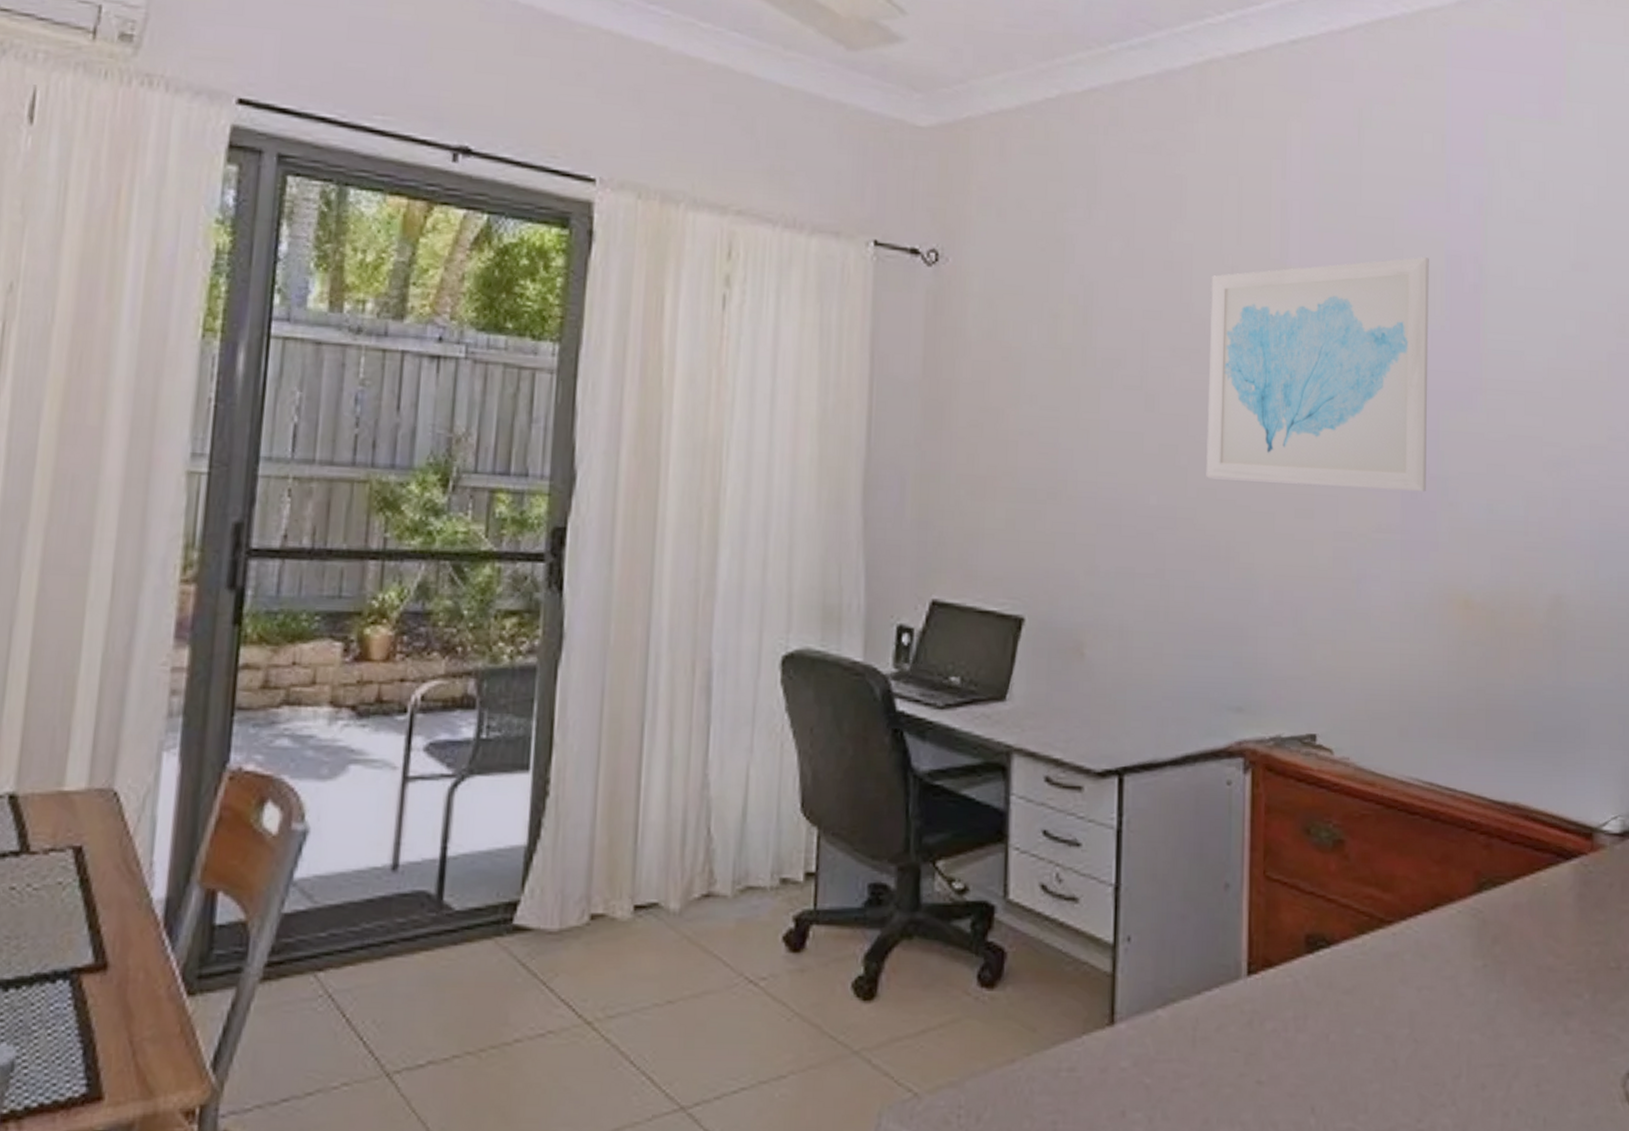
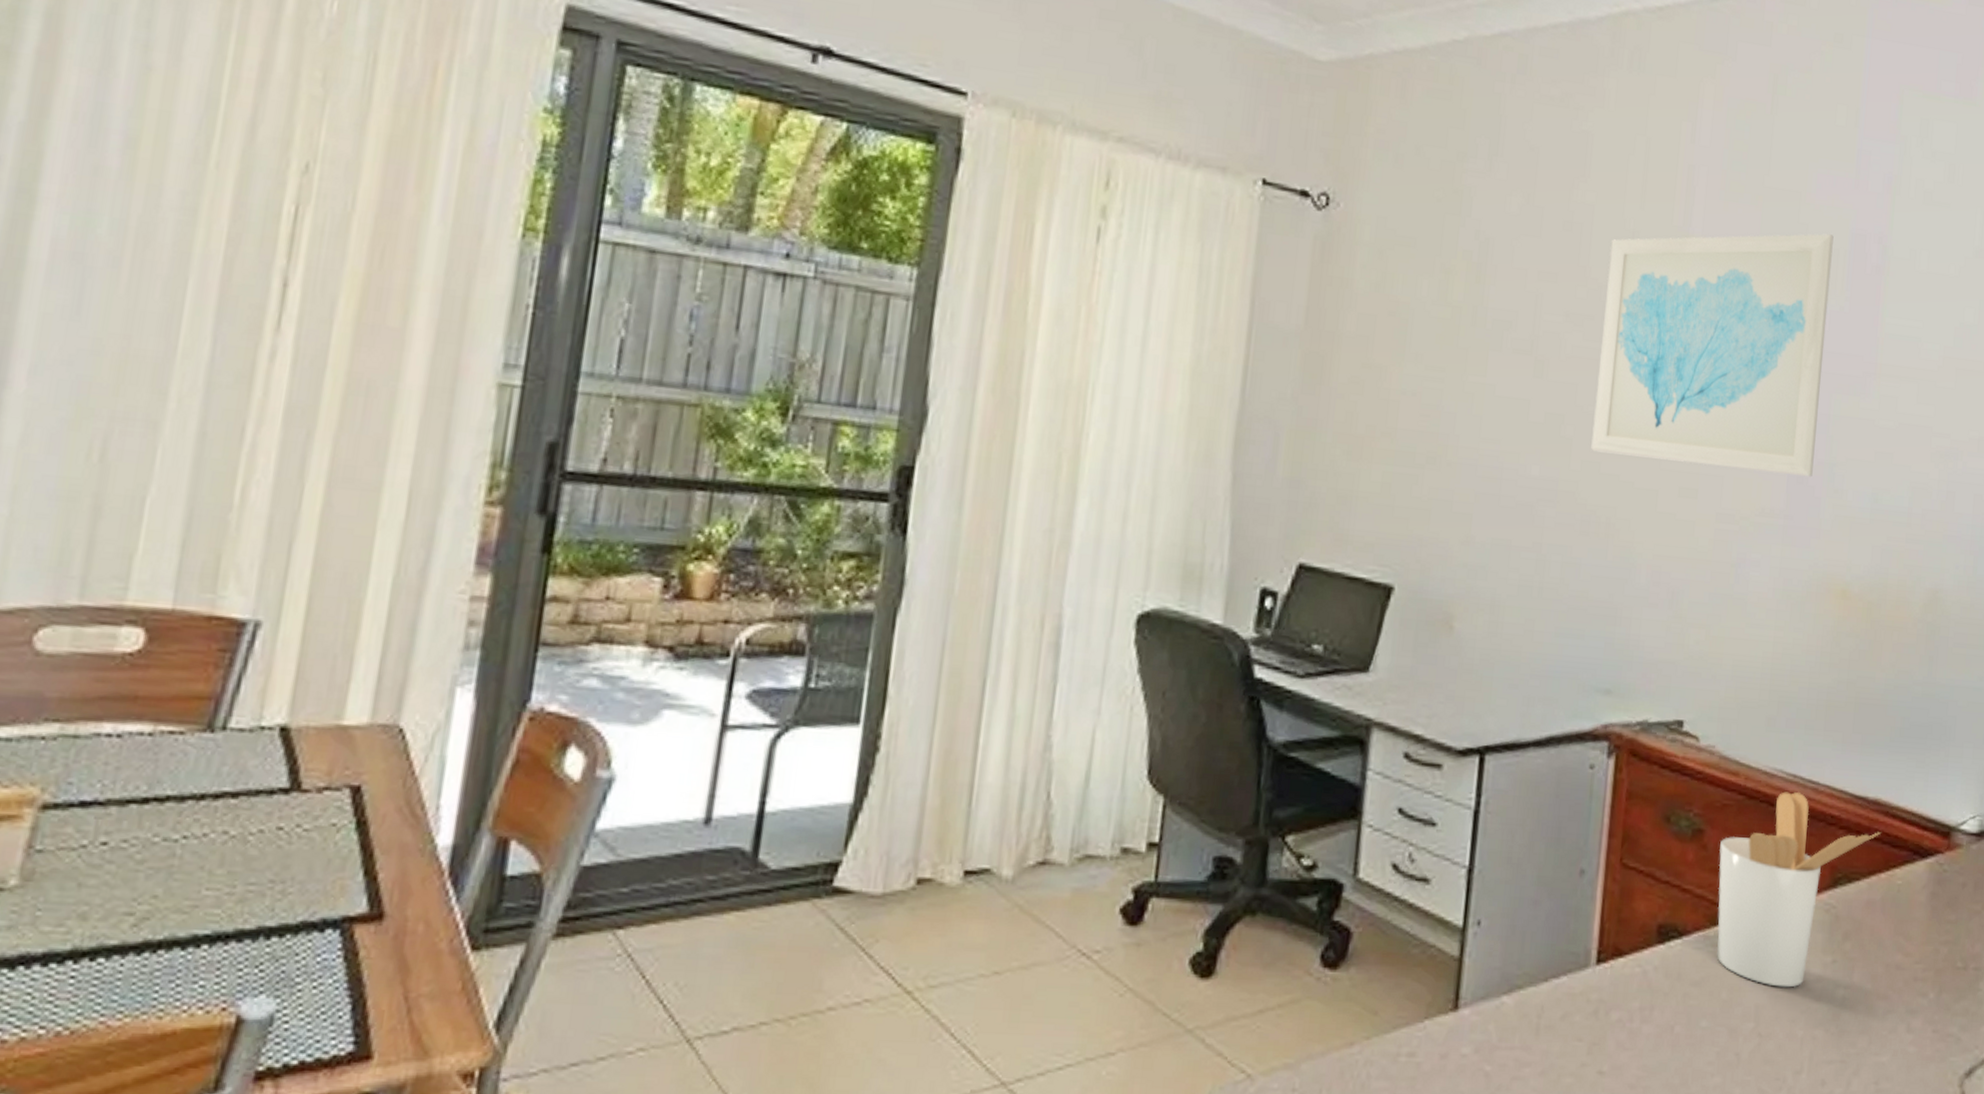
utensil holder: none [1361,799,1522,993] -> present [1716,791,1881,988]

